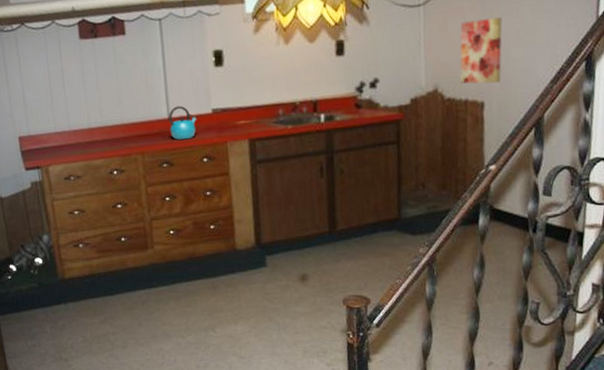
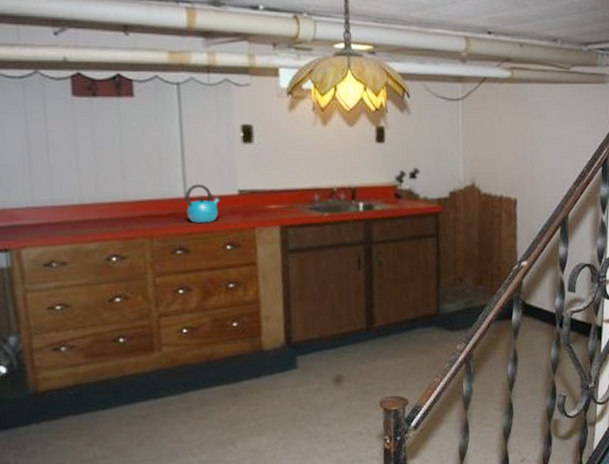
wall art: present [460,17,502,84] -> none [495,118,533,182]

